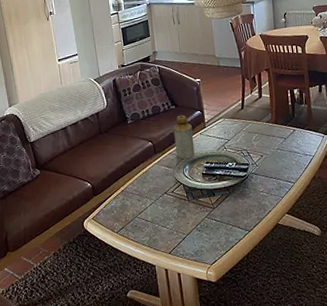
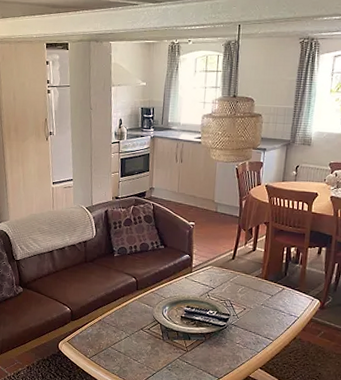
bottle: present [173,115,195,159] -> none [158,256,179,300]

